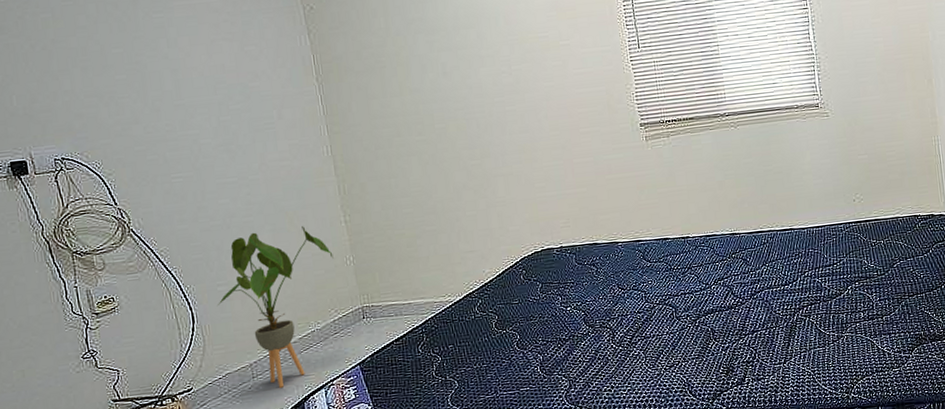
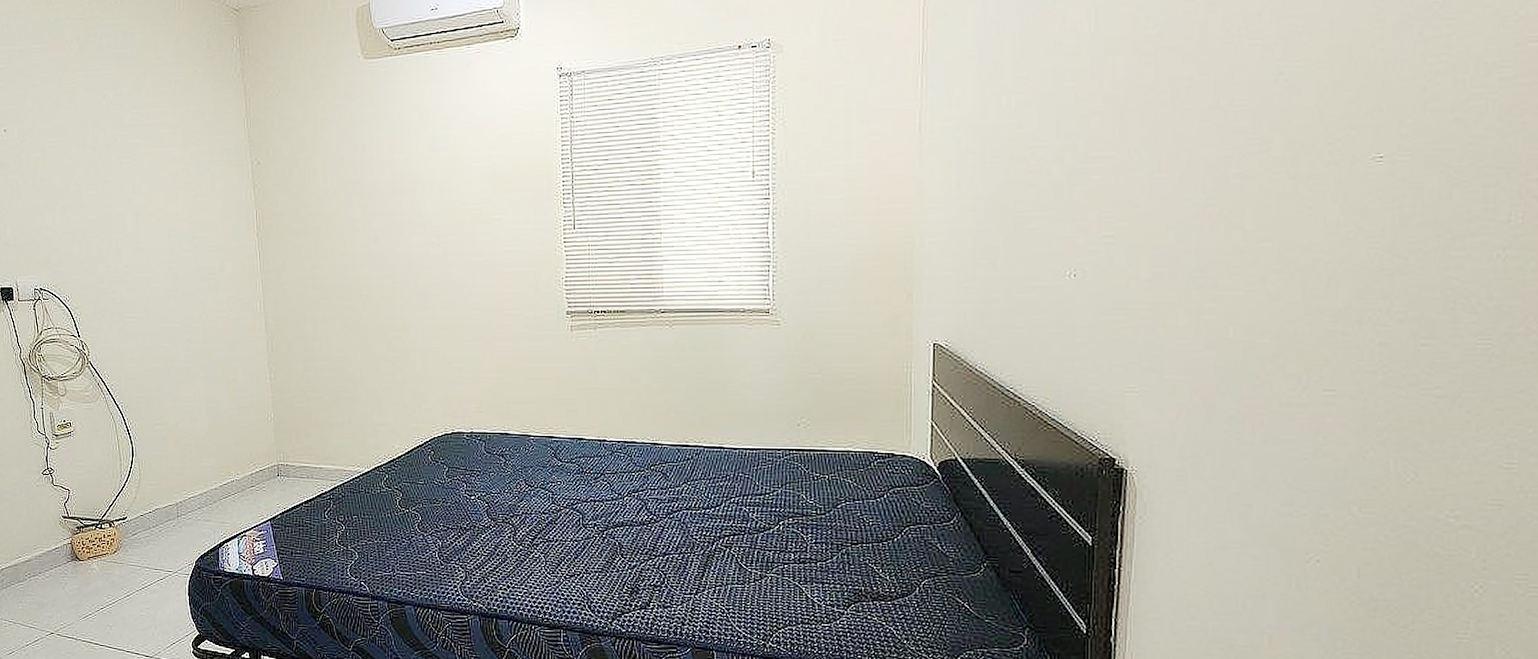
house plant: present [218,225,334,388] -> none [154,377,257,530]

